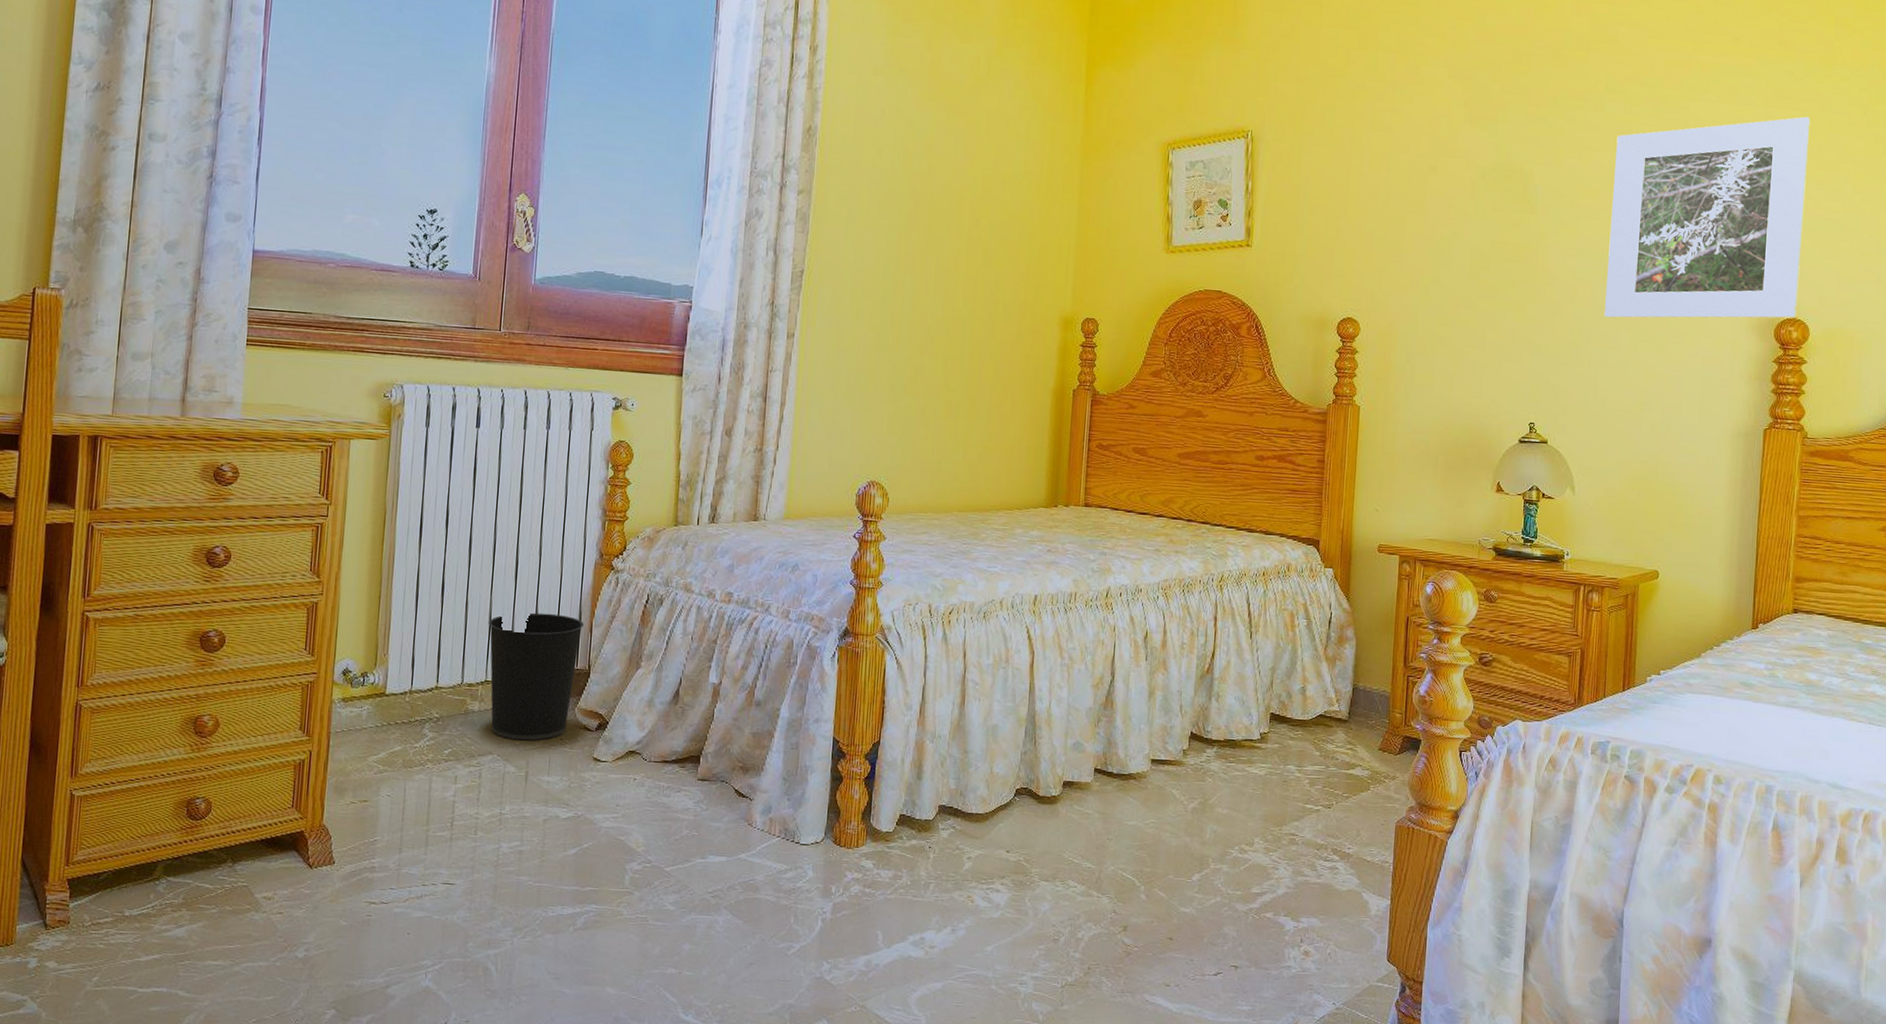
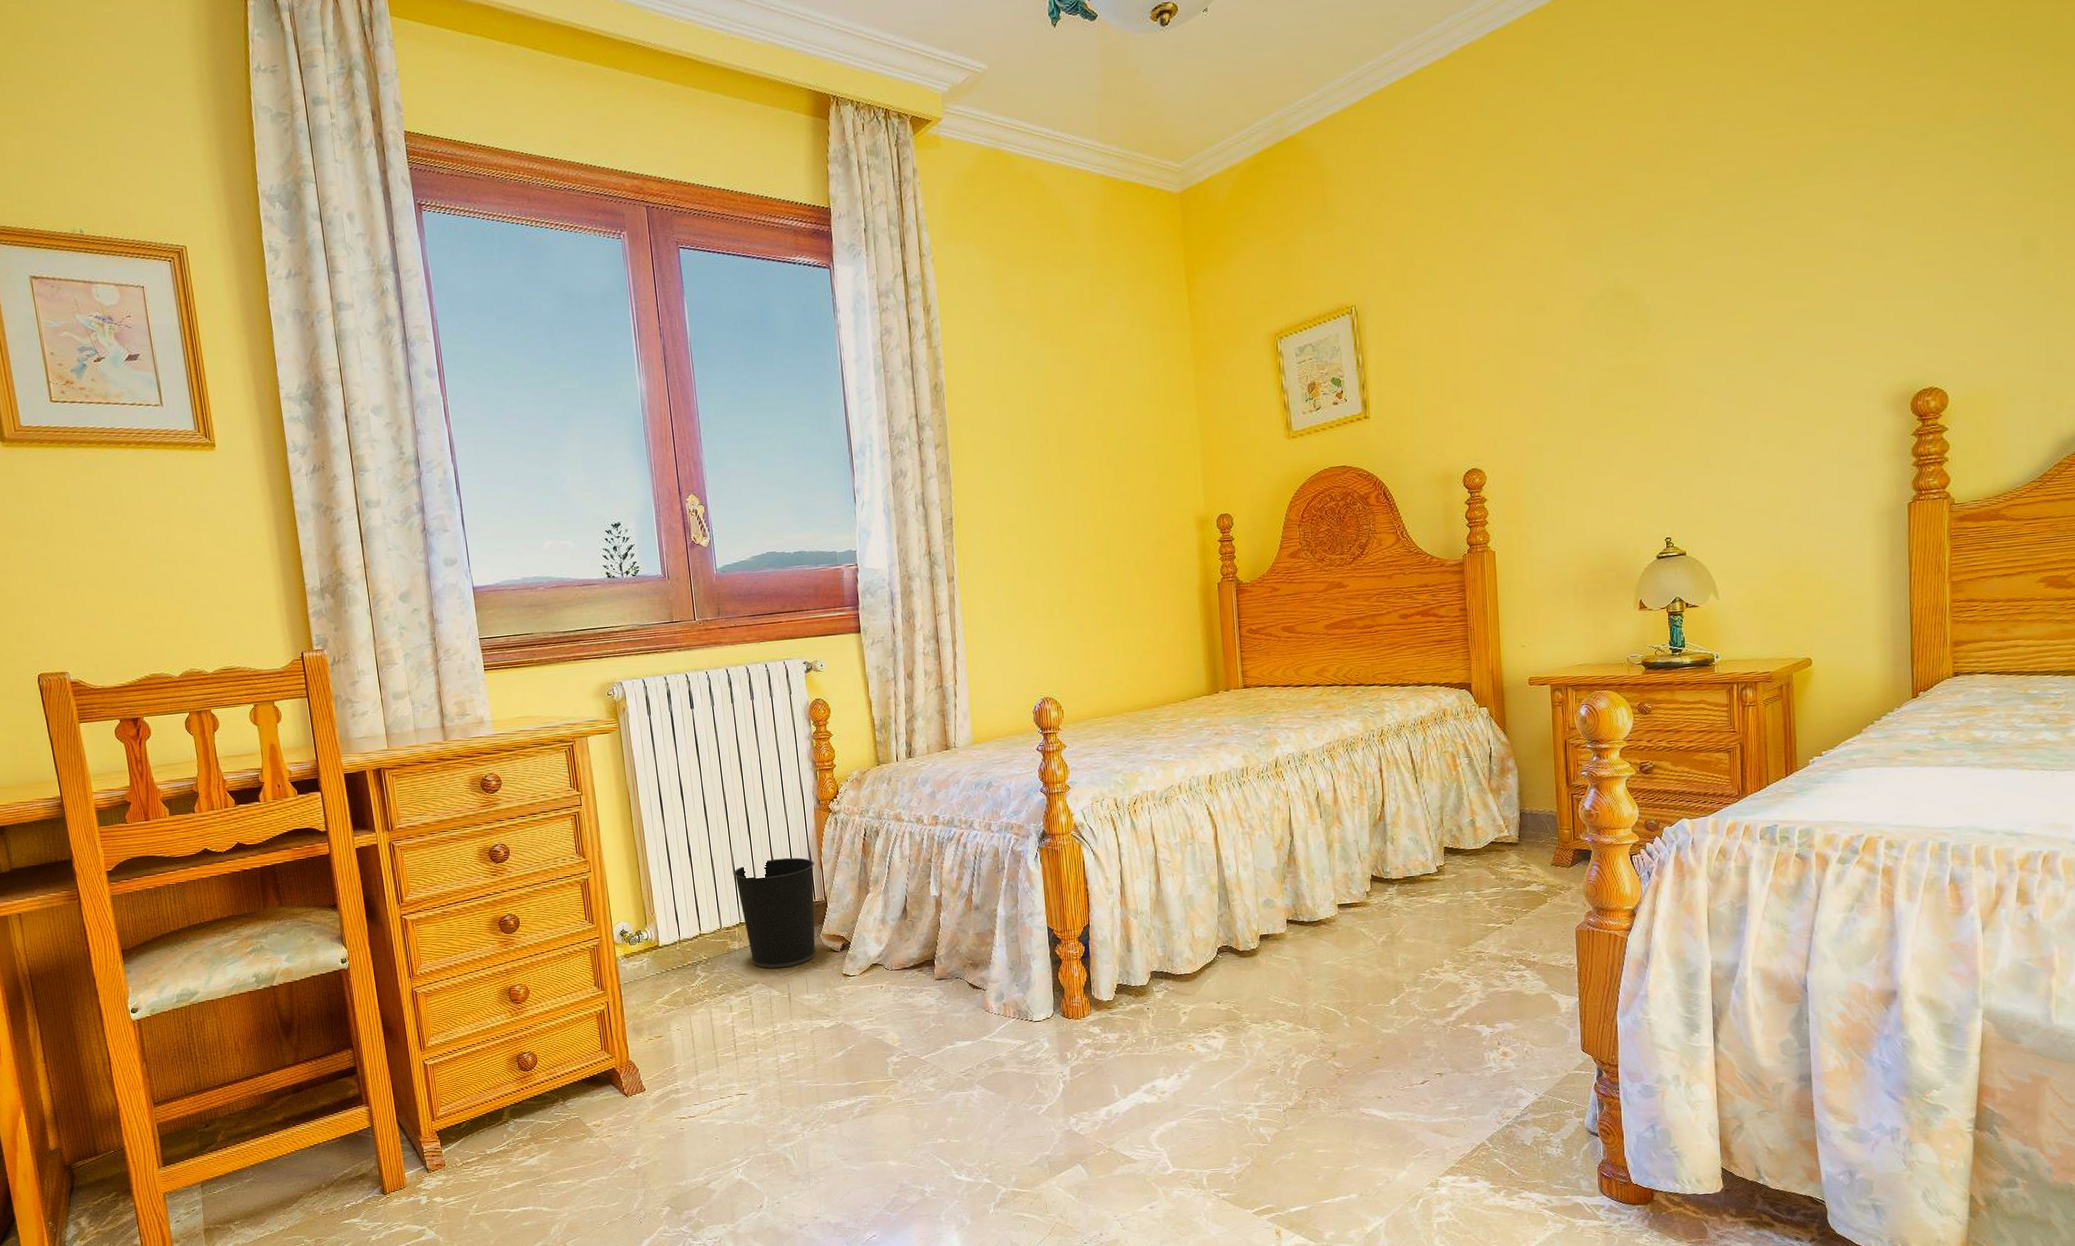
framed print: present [1604,116,1811,319] -> none [1727,178,1933,423]

